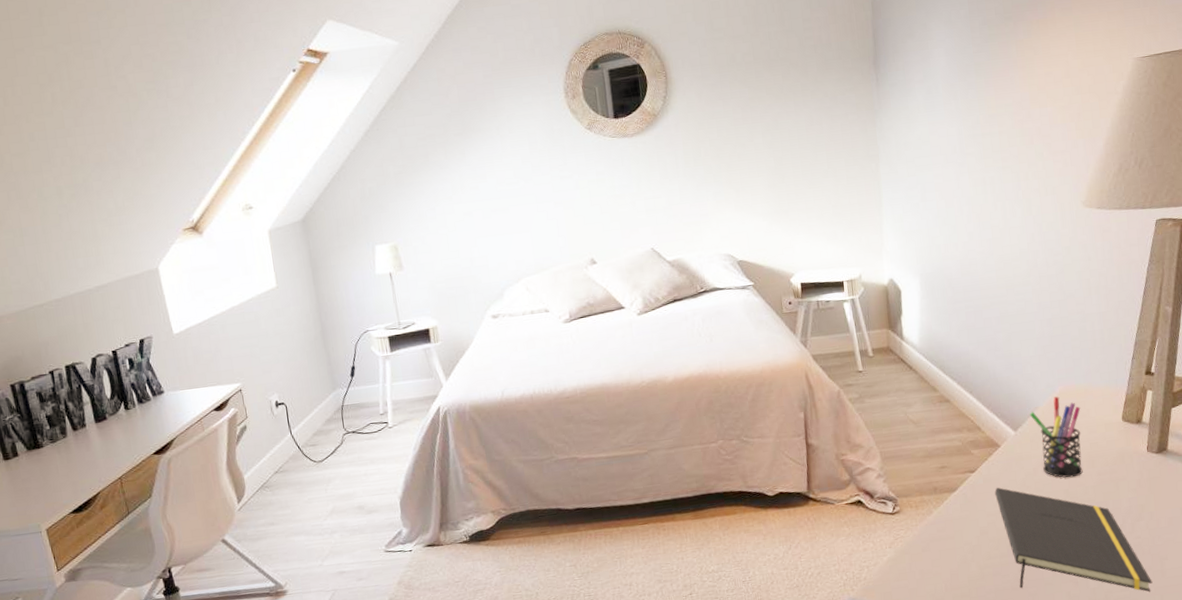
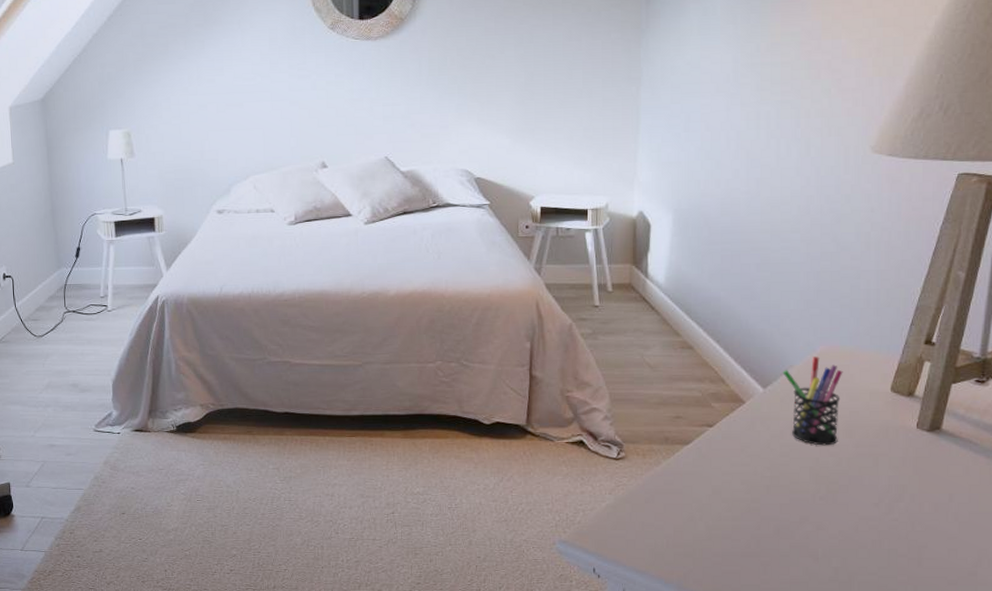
notepad: present [995,487,1153,592] -> none [733,445,906,581]

